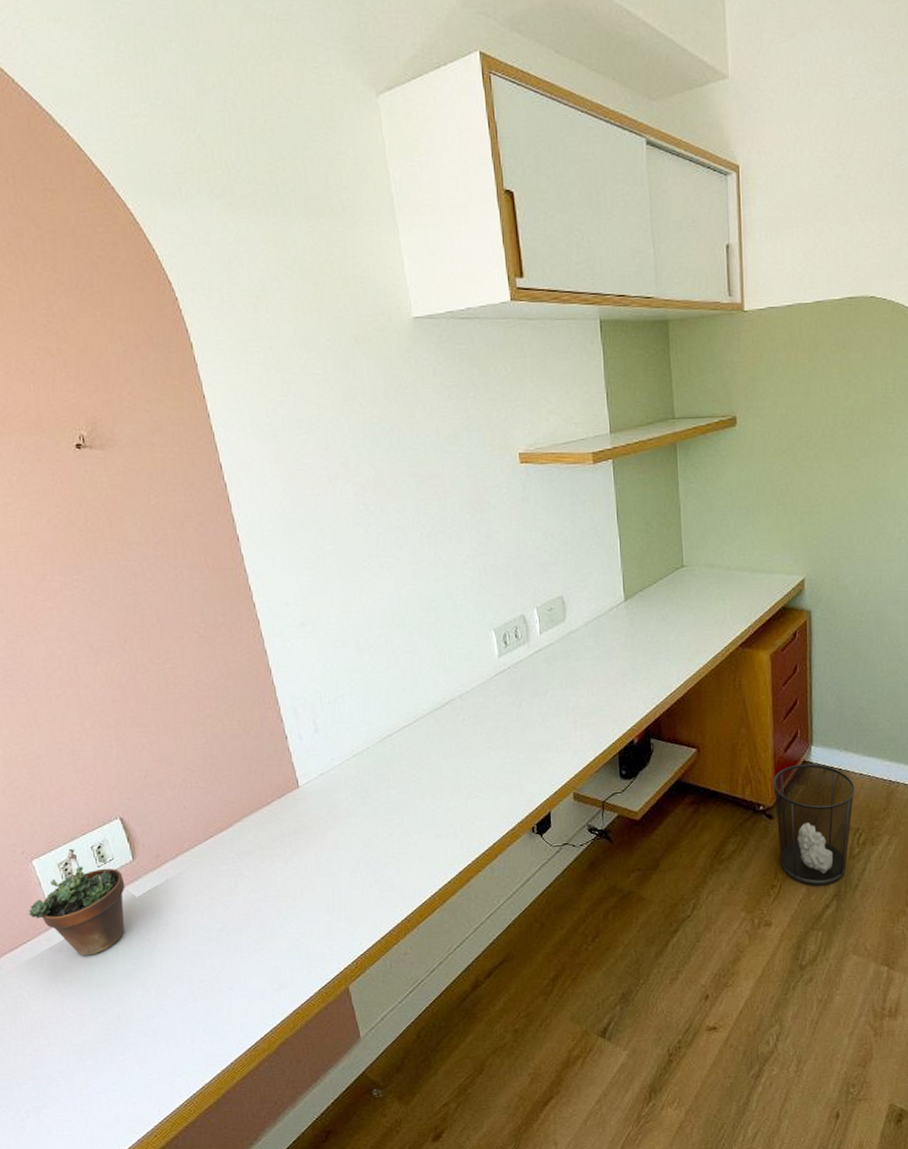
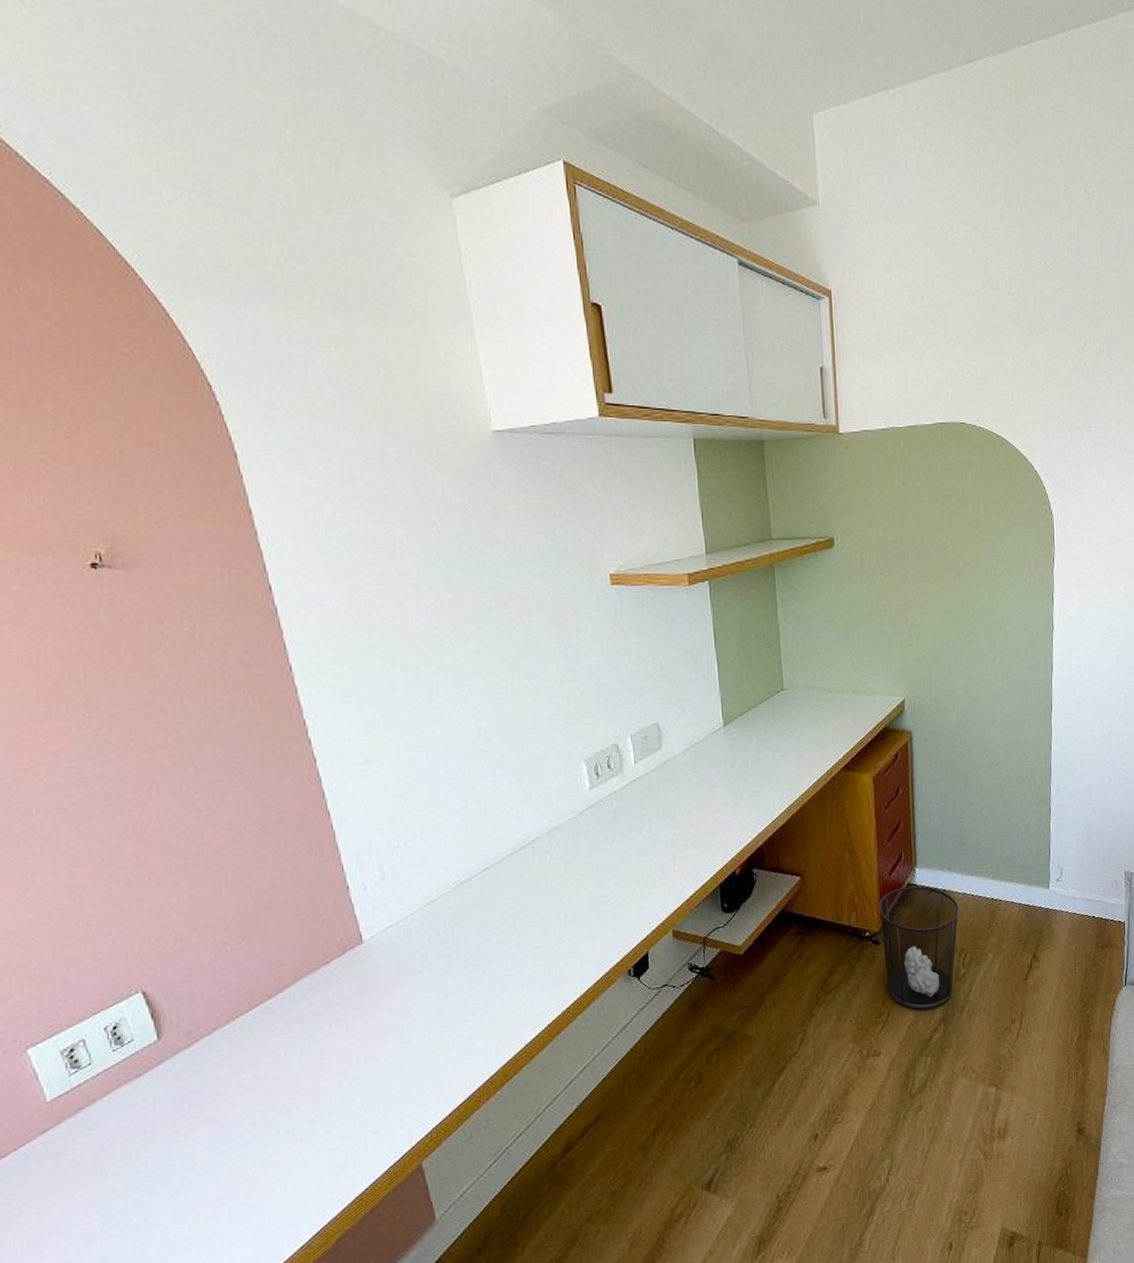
succulent plant: present [28,848,125,956] -> none [21,1031,148,1159]

